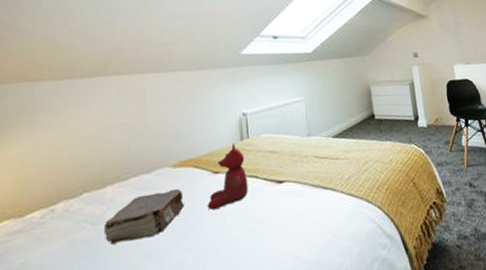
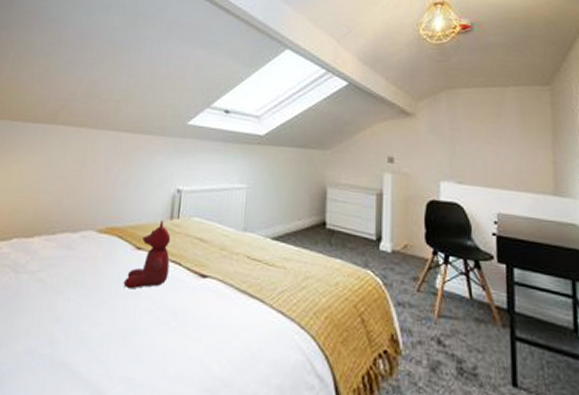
book: present [103,188,184,244] -> none [22,253,102,301]

